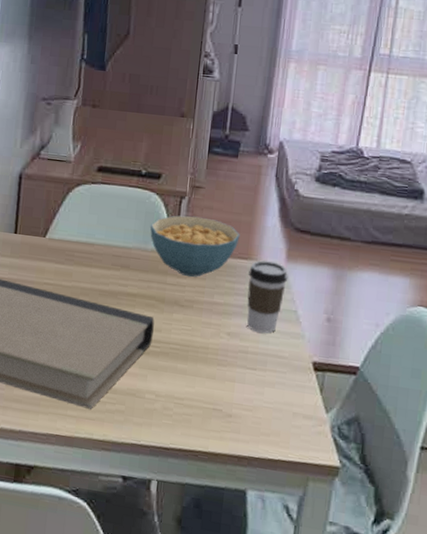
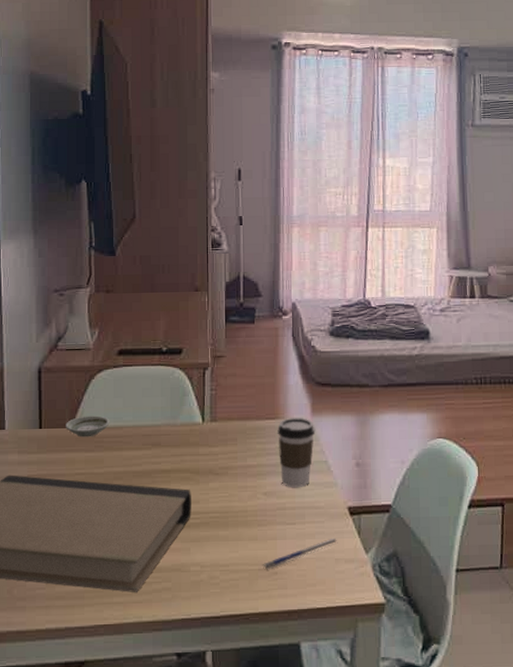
saucer: none [39,227,83,249] -> present [66,415,110,438]
cereal bowl: present [150,215,240,277] -> none [176,385,265,444]
pen: none [217,390,298,411] -> present [262,537,338,570]

